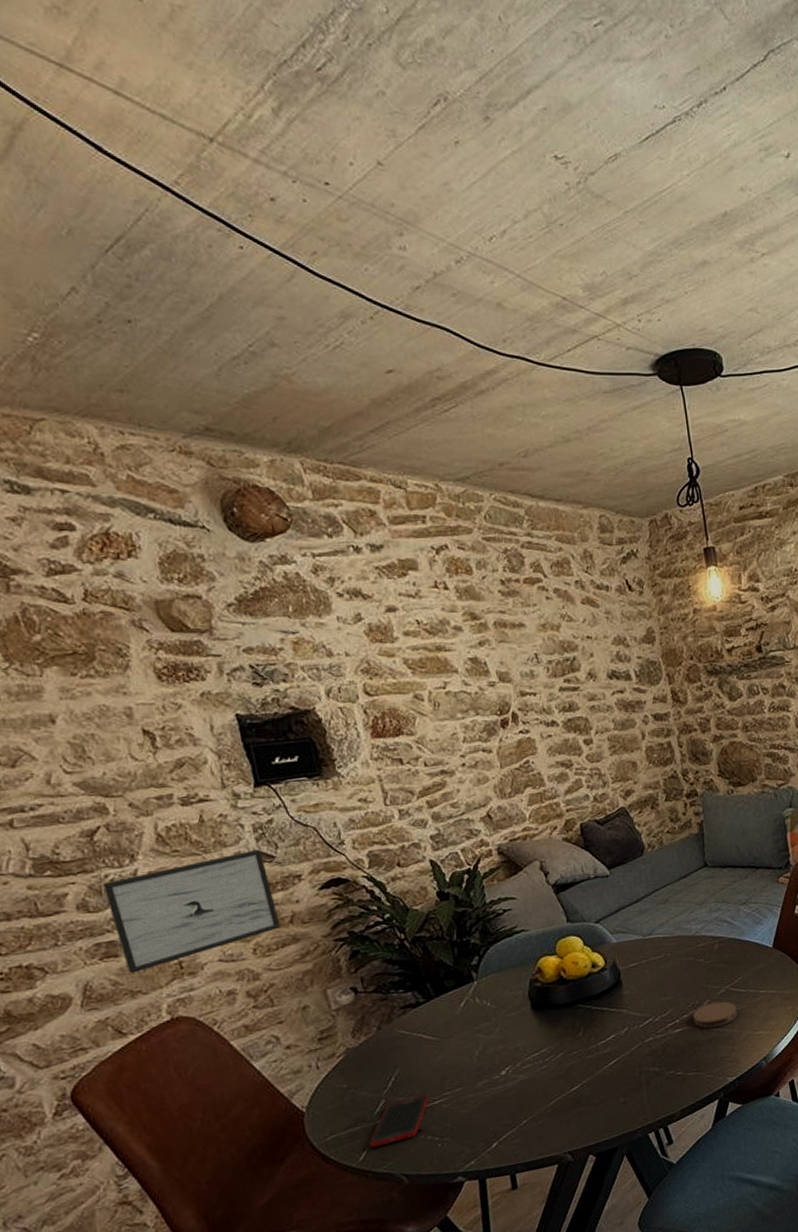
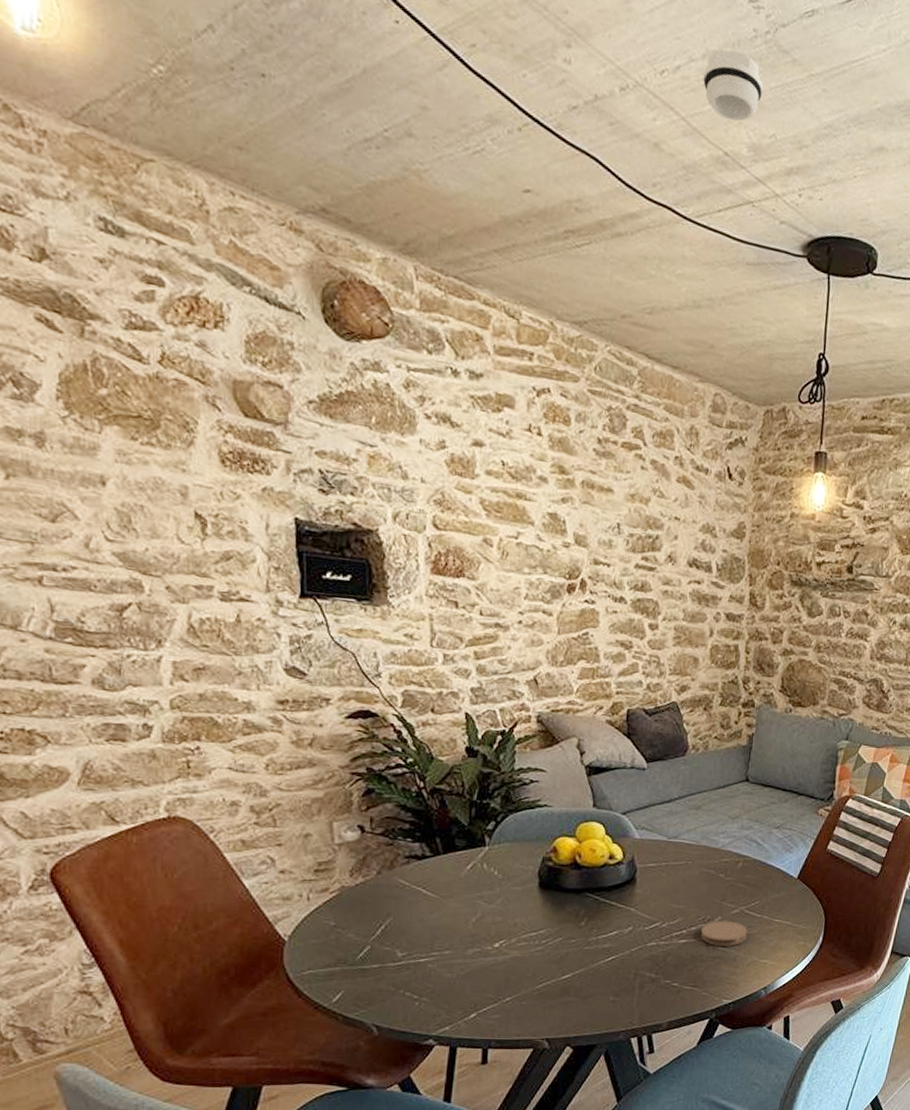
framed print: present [102,849,280,974] -> none [123,662,299,763]
cell phone: present [369,1094,430,1148] -> none [345,949,417,992]
smoke detector: none [528,205,586,268] -> present [703,49,764,122]

